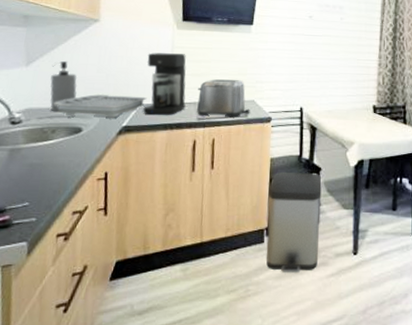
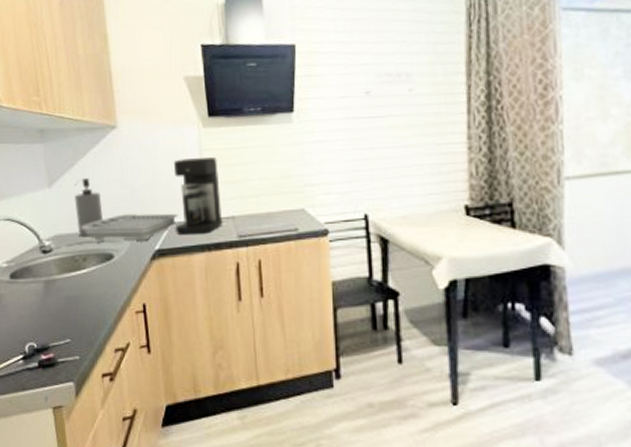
toaster: present [197,79,250,117] -> none [235,184,301,233]
pedal bin: present [266,172,322,274] -> none [333,299,405,427]

